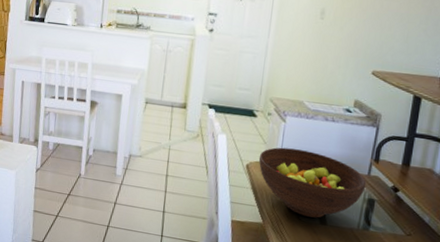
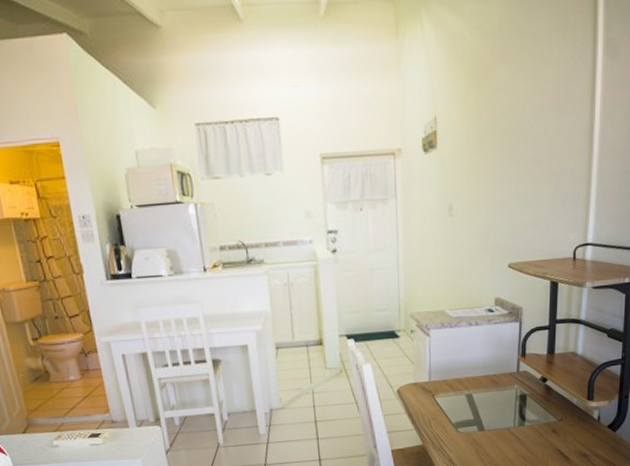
fruit bowl: present [258,147,367,218] -> none [408,361,517,428]

